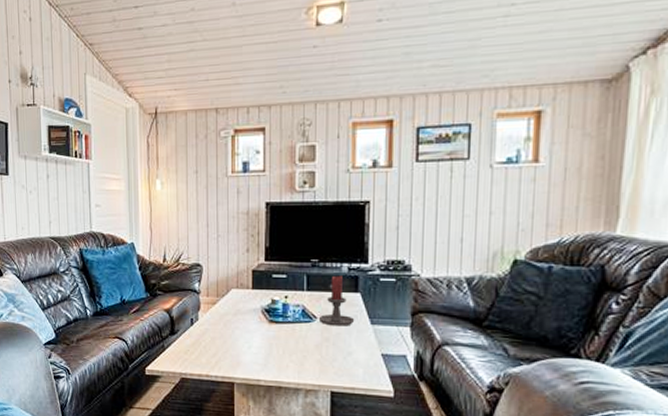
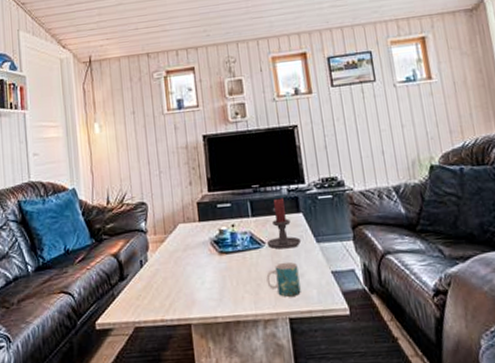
mug: none [313,338,347,372] -> present [266,262,301,297]

